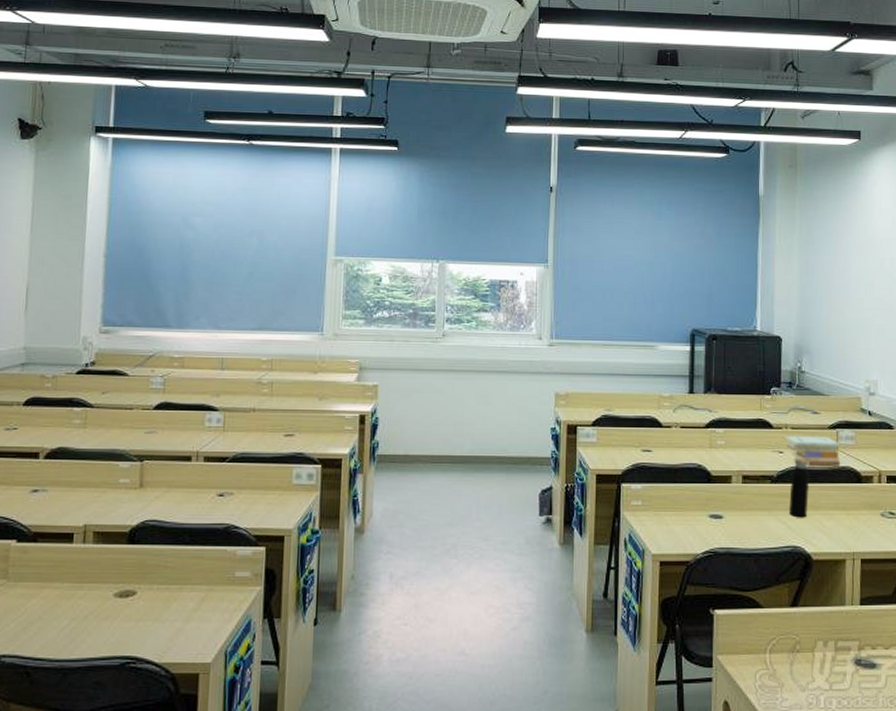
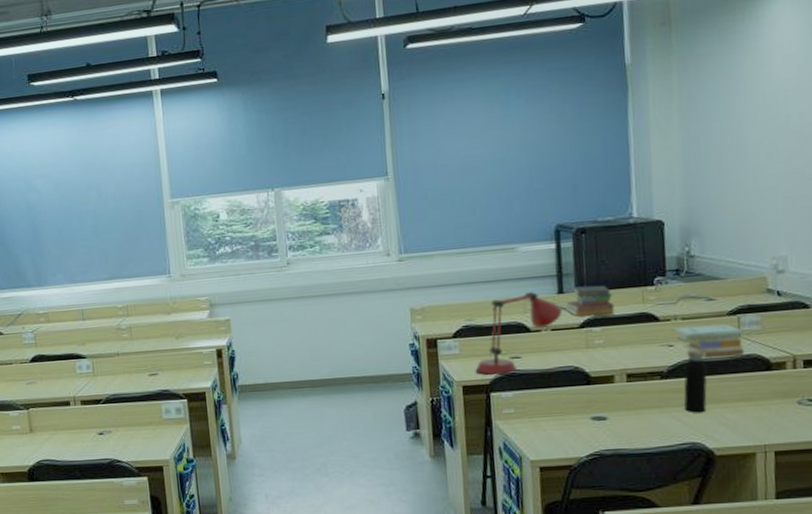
desk lamp: none [609,389,691,467] -> present [475,292,562,375]
books: none [694,389,736,418] -> present [565,285,615,316]

